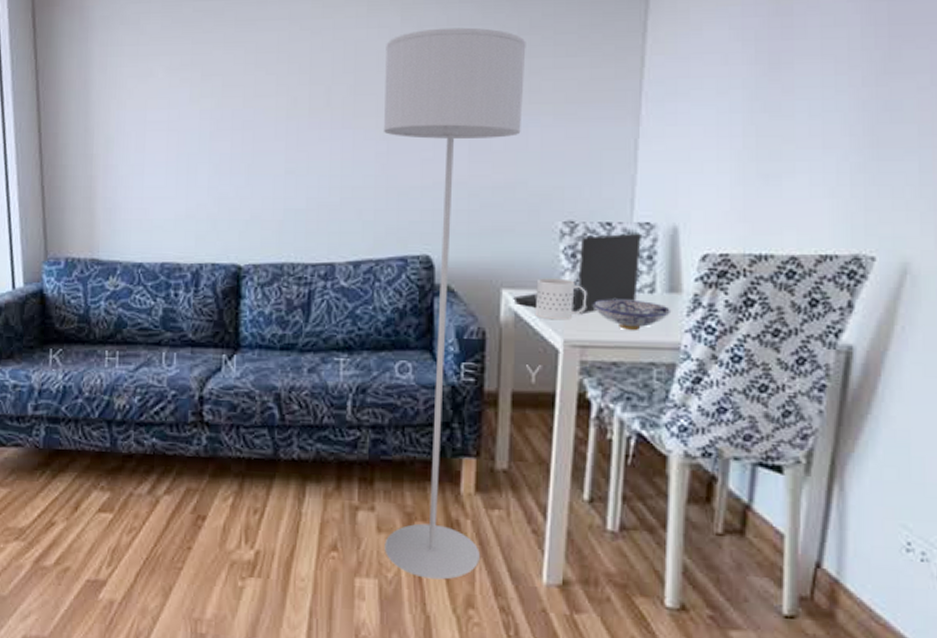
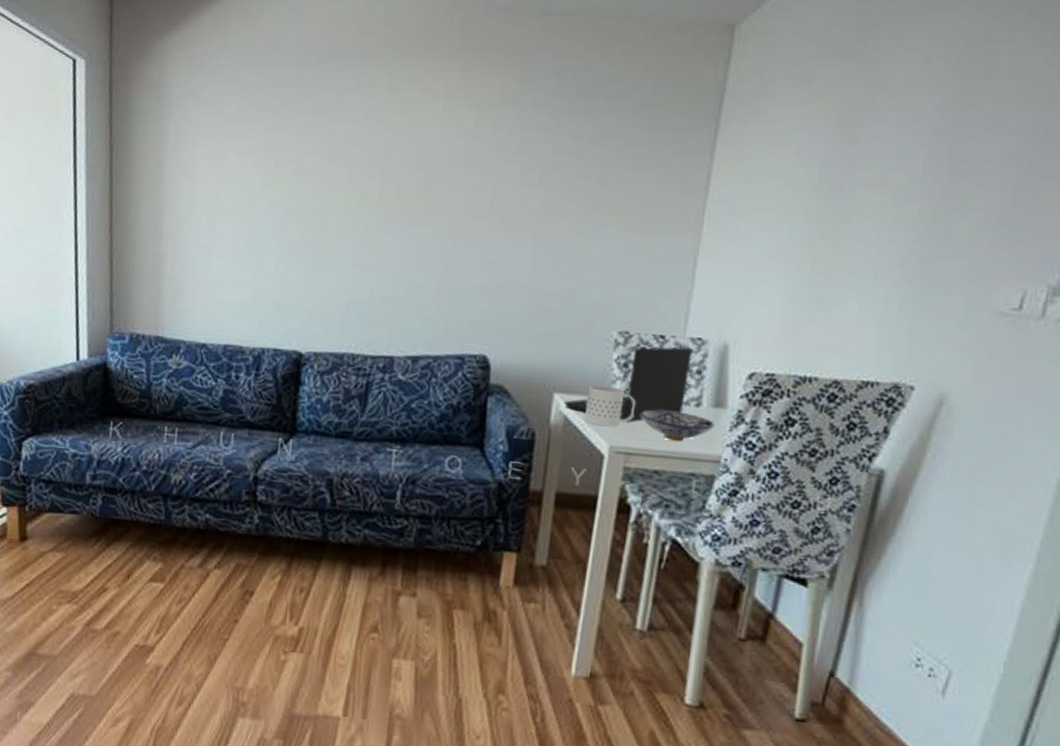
floor lamp: present [383,27,526,580] -> none [423,132,597,666]

